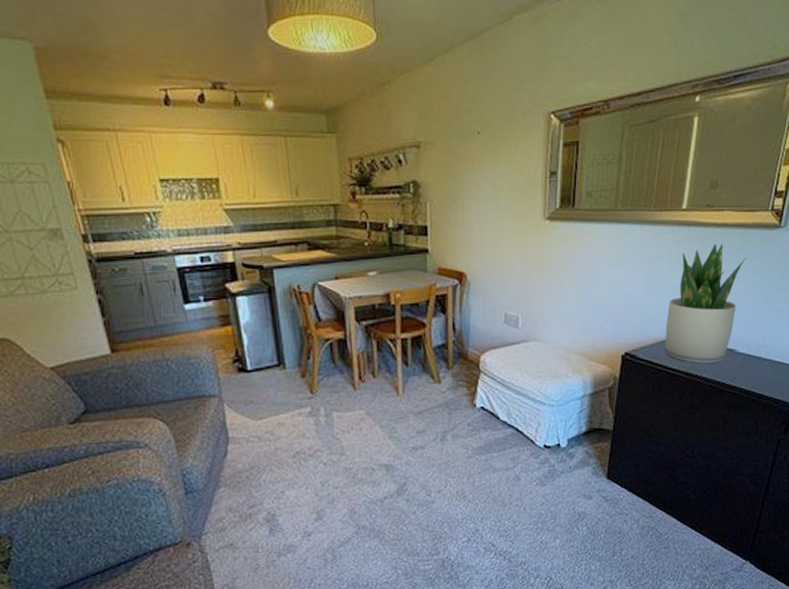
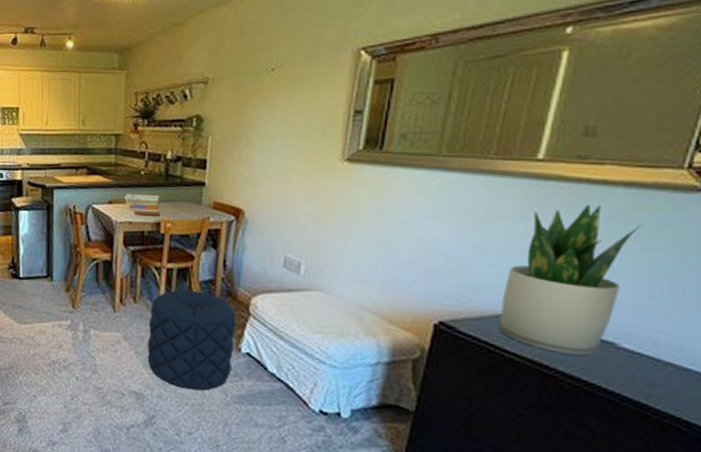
books: none [350,266,388,288] -> present [124,194,160,216]
pouf: none [390,356,470,452] -> present [147,289,237,391]

